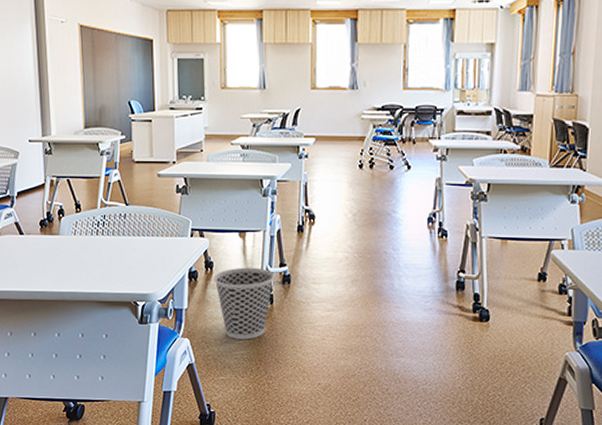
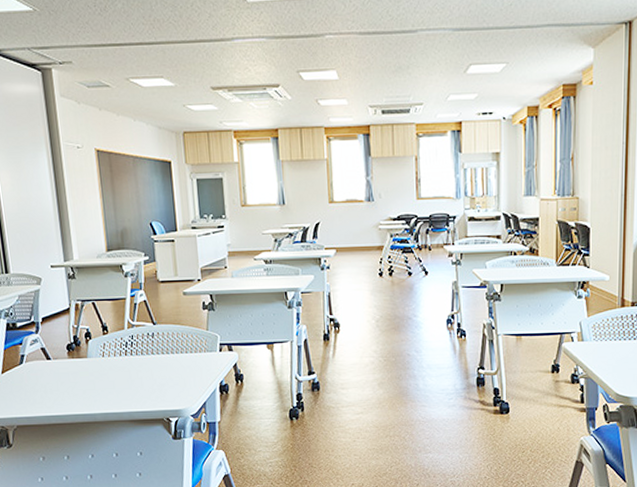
wastebasket: present [214,267,274,340] -> none [245,377,304,448]

